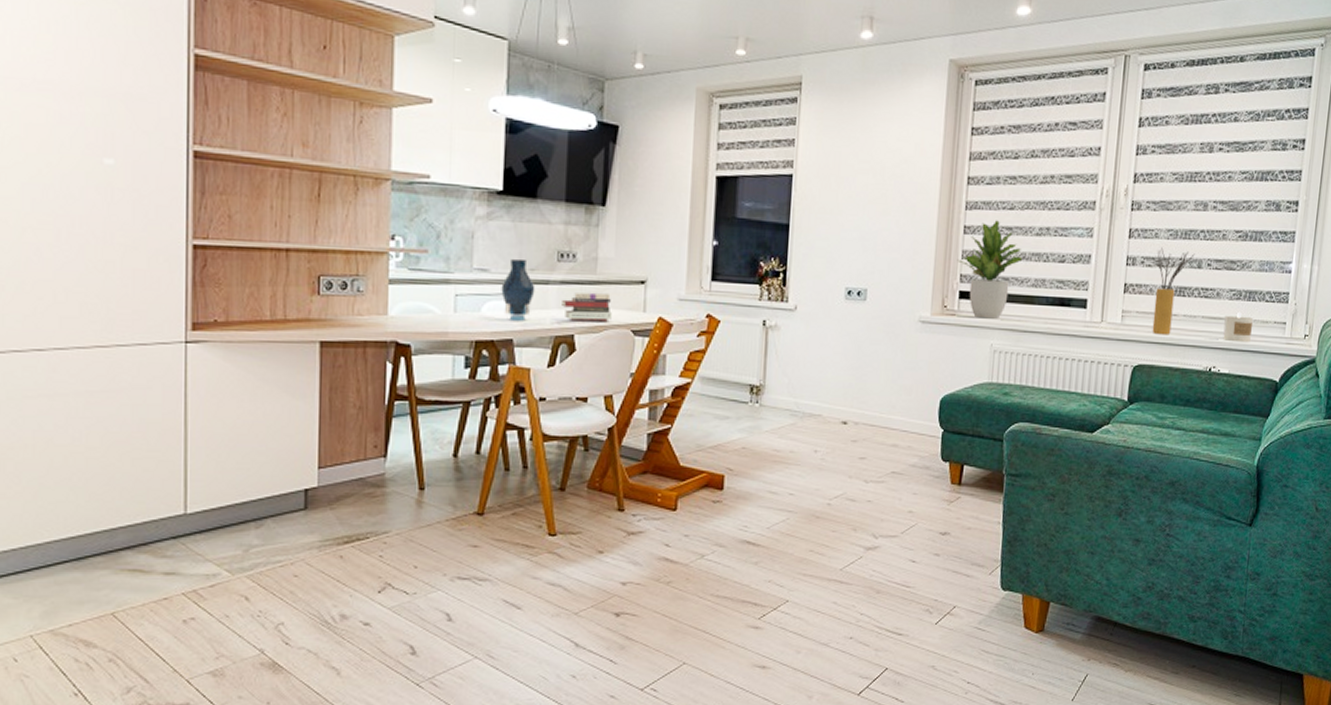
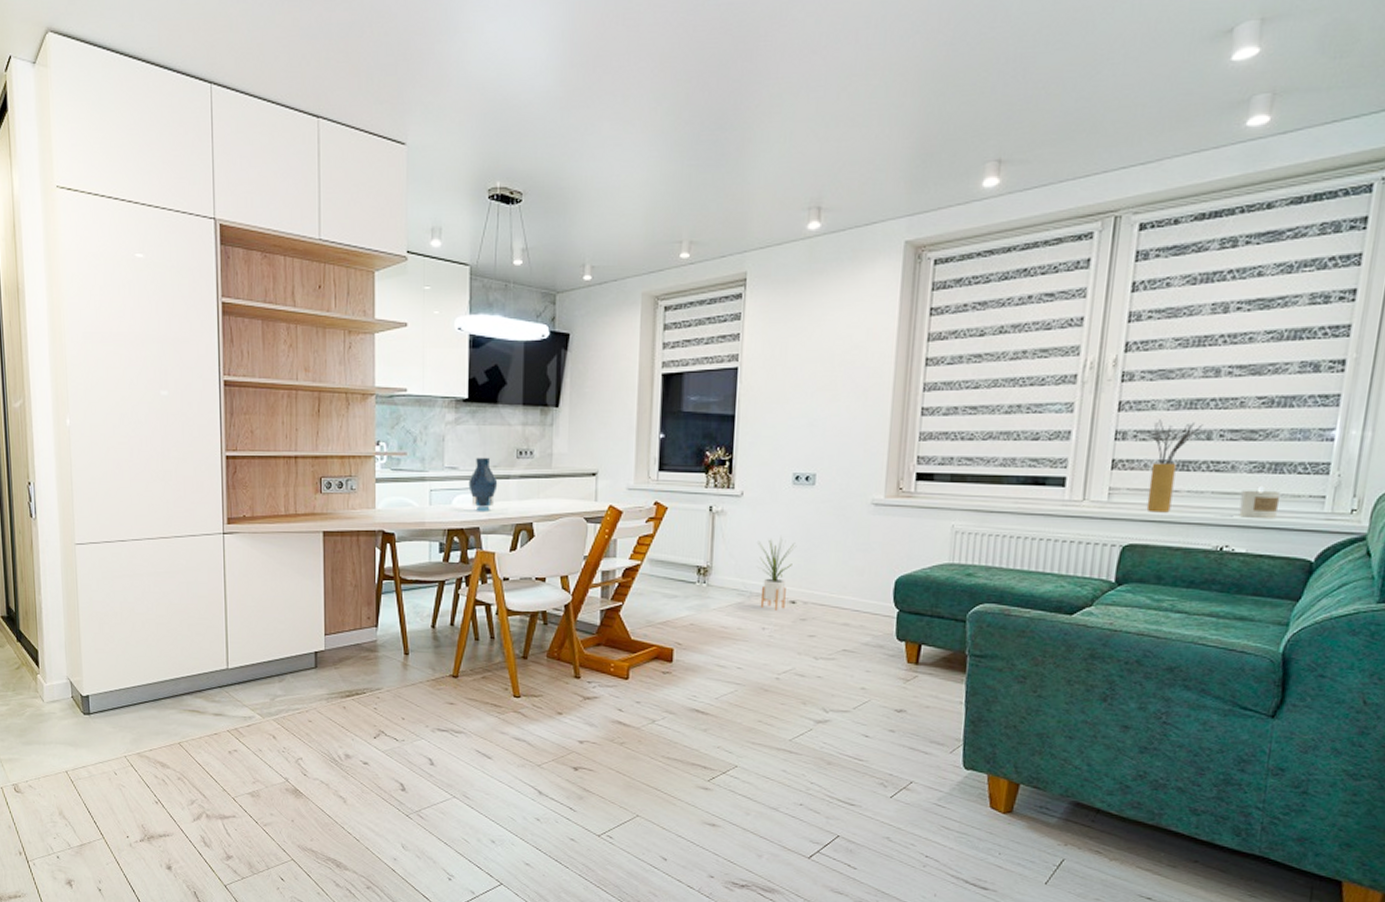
books: present [562,292,612,322] -> none [521,484,566,511]
house plant: none [810,355,849,432] -> present [757,538,797,611]
potted plant: present [957,220,1023,319] -> none [914,400,989,500]

